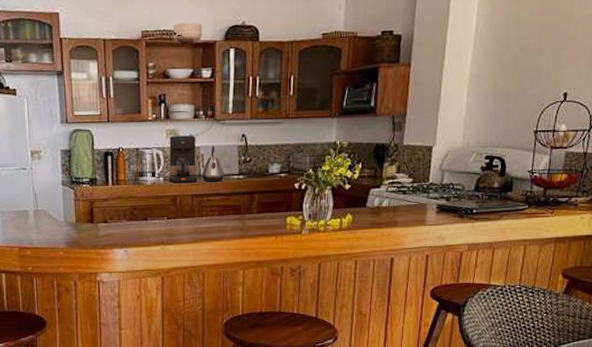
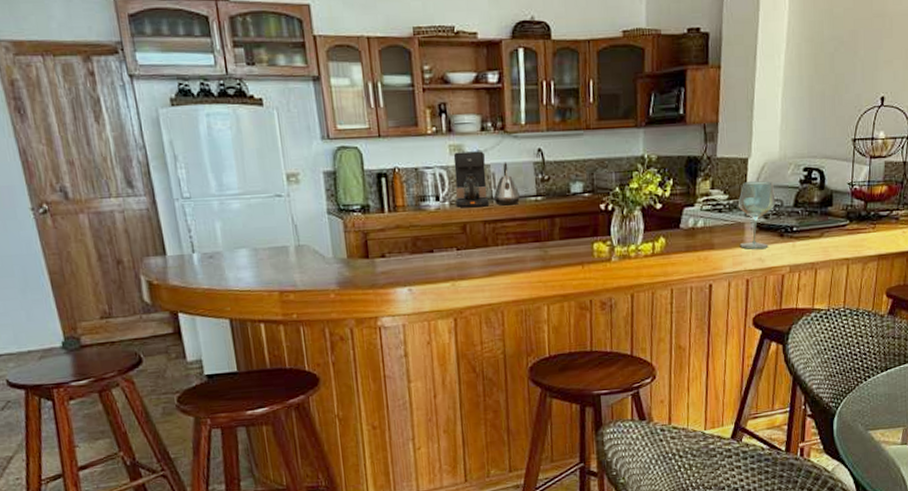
bowl: present [173,22,203,44] -> none [450,17,486,43]
wine glass: none [421,167,457,228] -> present [737,181,776,249]

